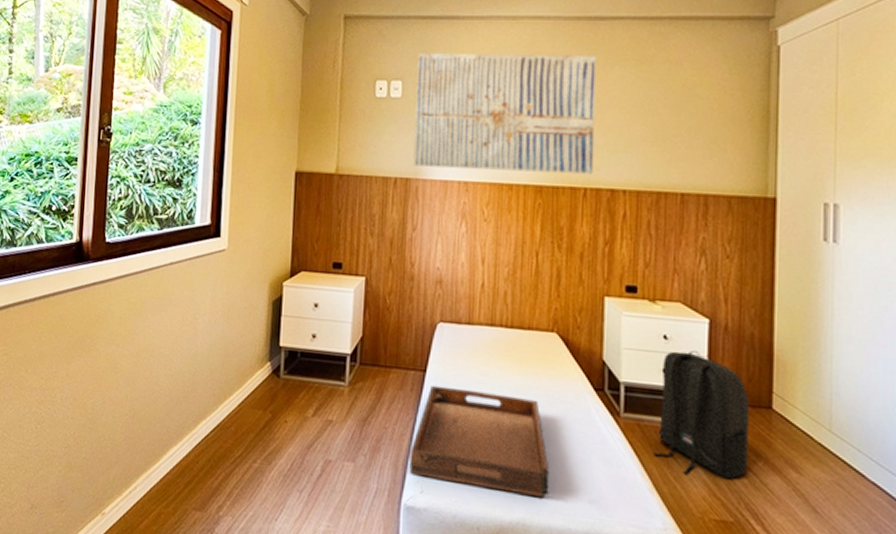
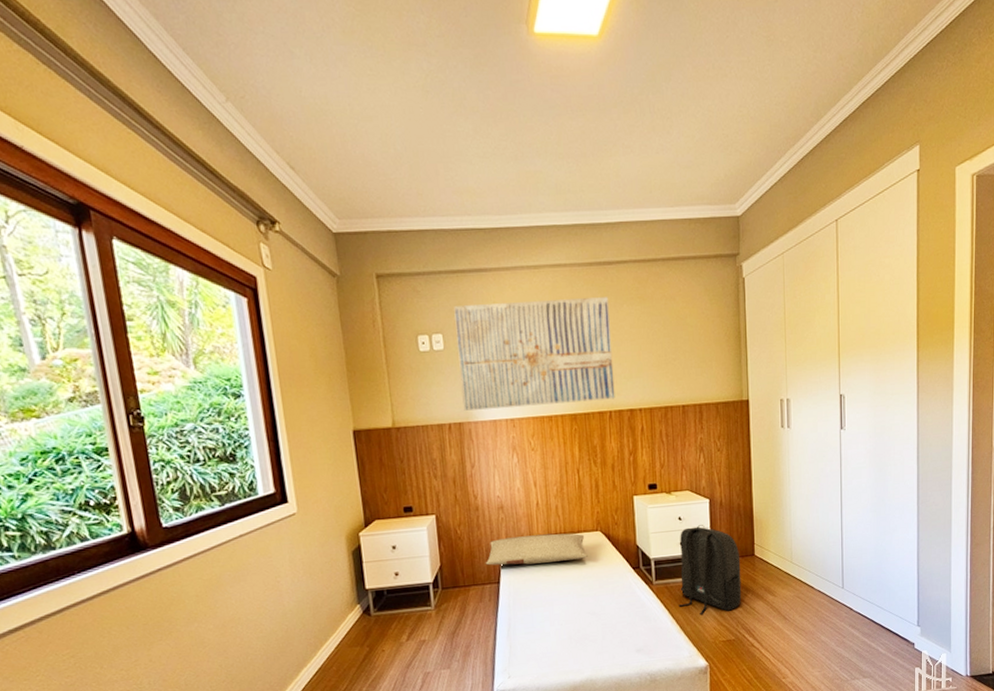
serving tray: present [409,385,550,498] -> none [495,586,607,666]
pillow: none [412,318,537,364] -> present [485,533,588,566]

